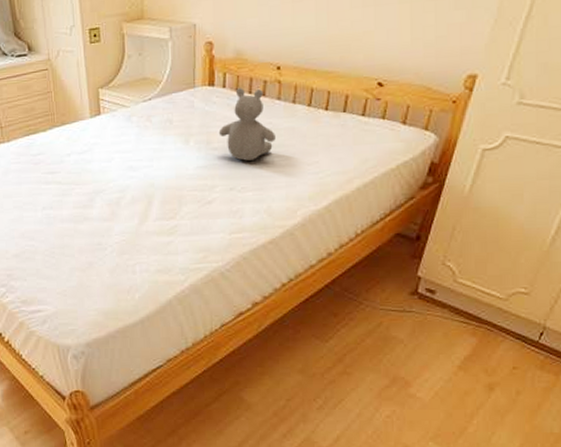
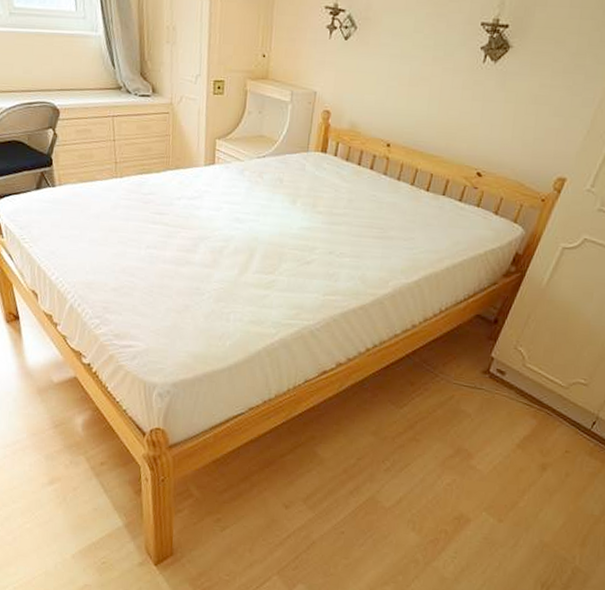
teddy bear: present [218,88,276,161] -> none [325,158,378,229]

